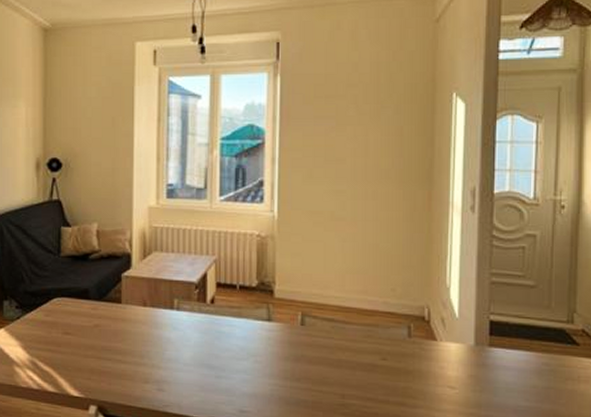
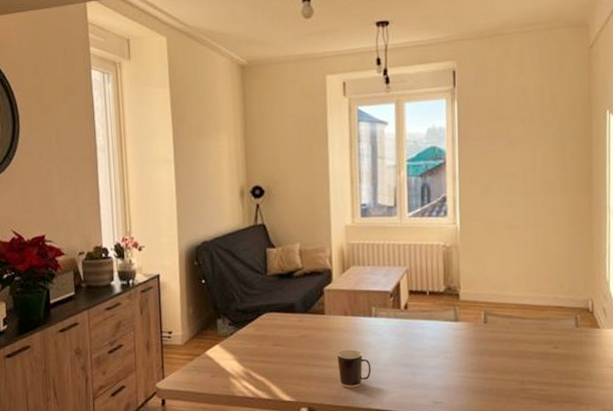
mug: none [133,344,170,388] -> present [337,350,371,388]

